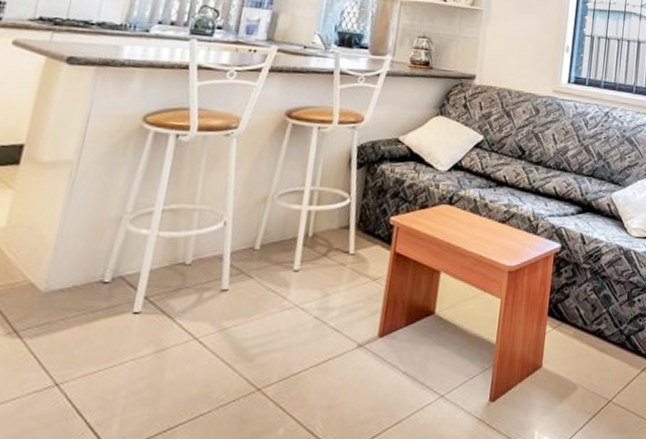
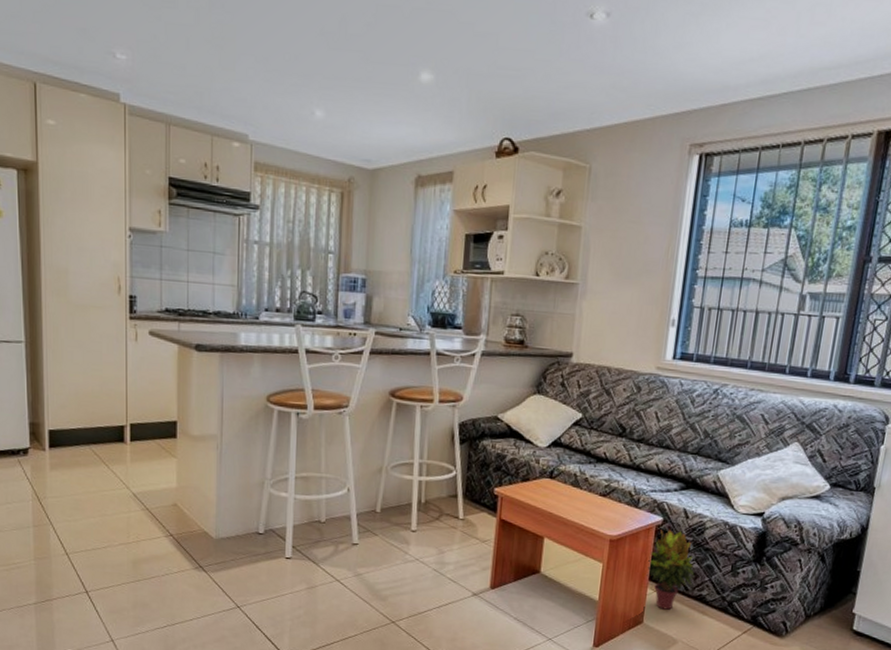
potted plant: none [545,256,593,349] -> present [646,529,695,610]

